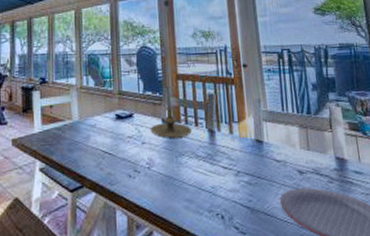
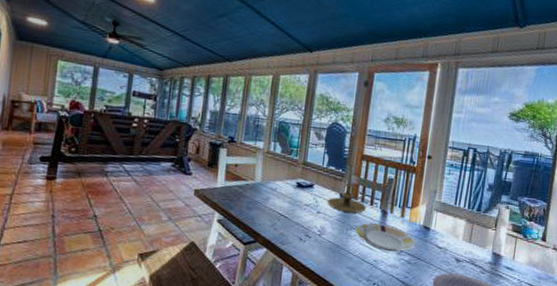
plate: none [185,145,252,174] -> present [355,223,415,252]

